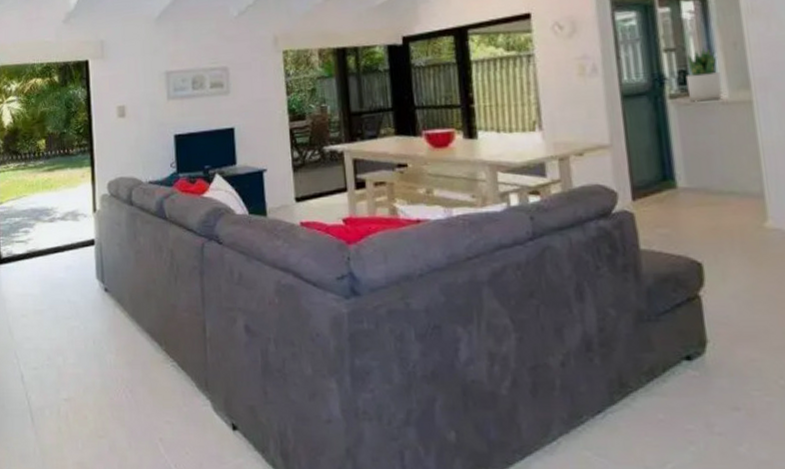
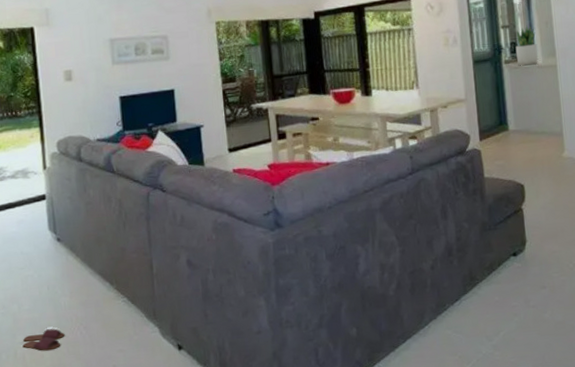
slippers: none [66,388,109,412] -> present [22,328,65,351]

